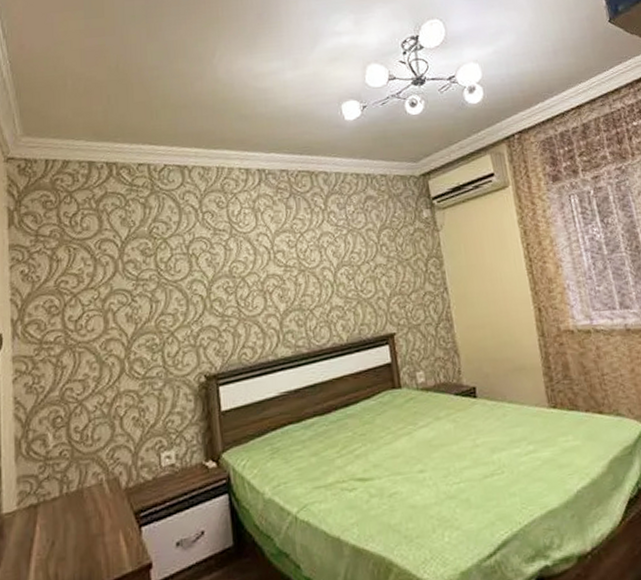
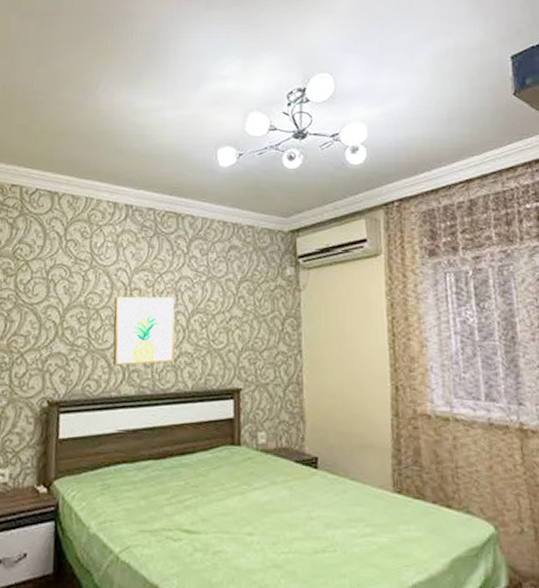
wall art: none [259,254,326,330] -> present [112,296,175,366]

